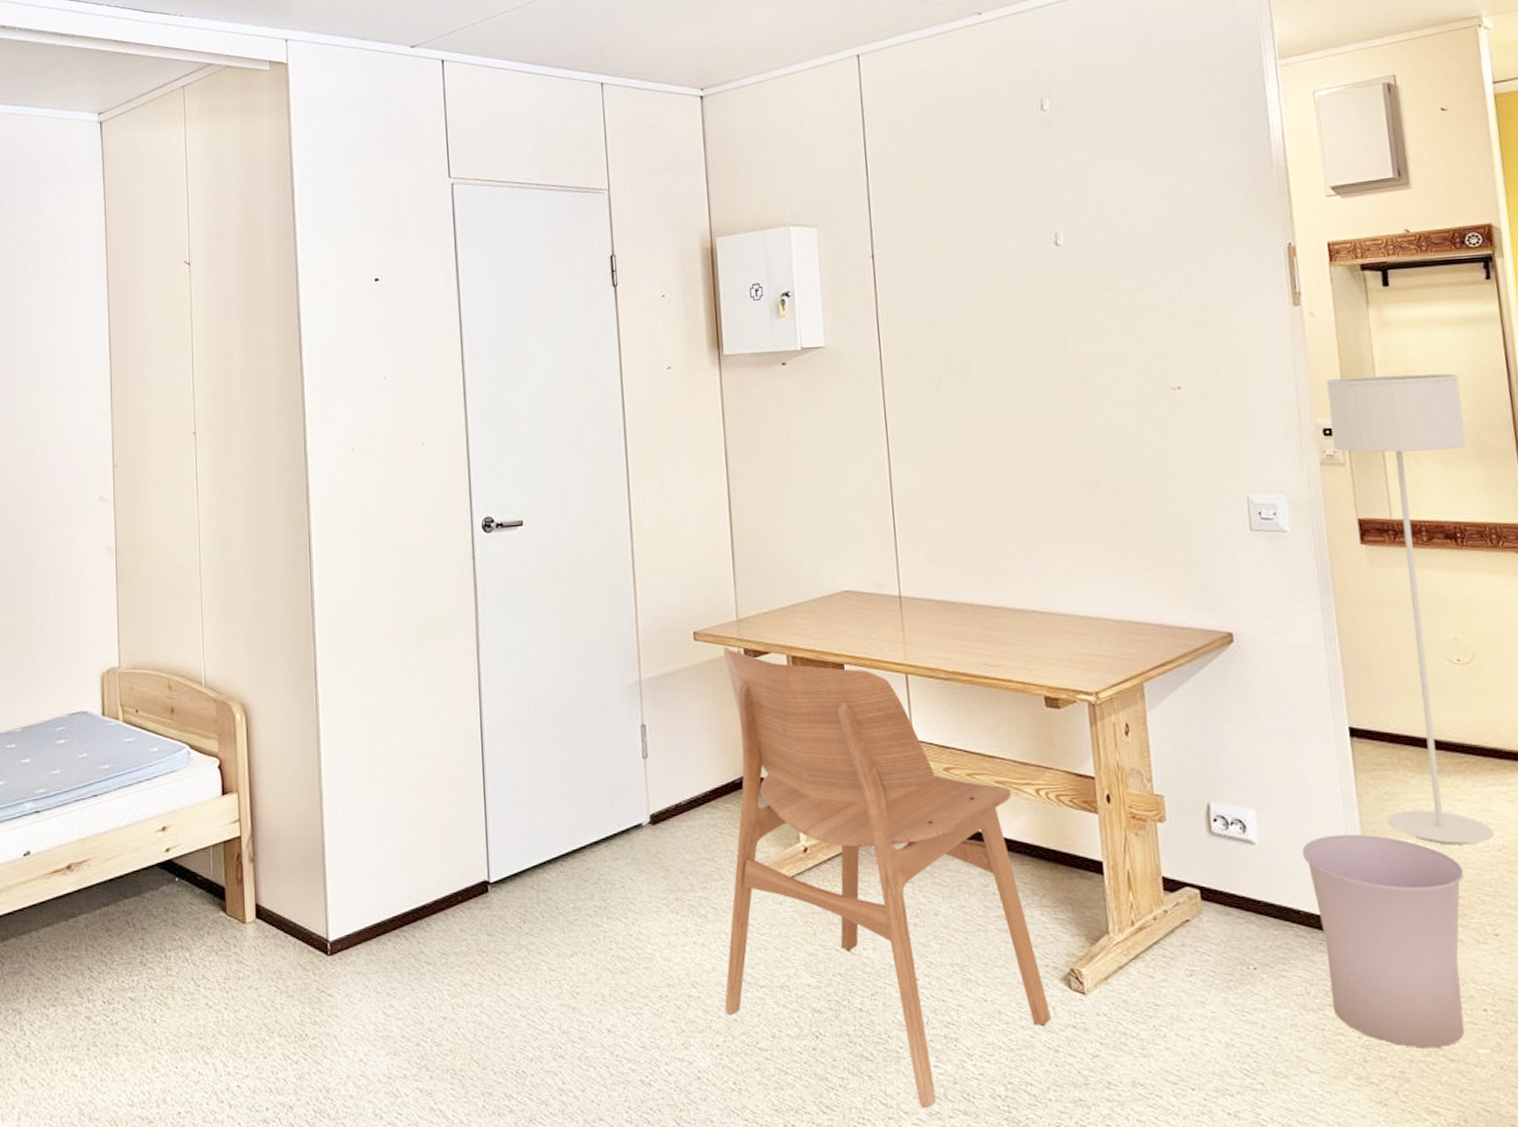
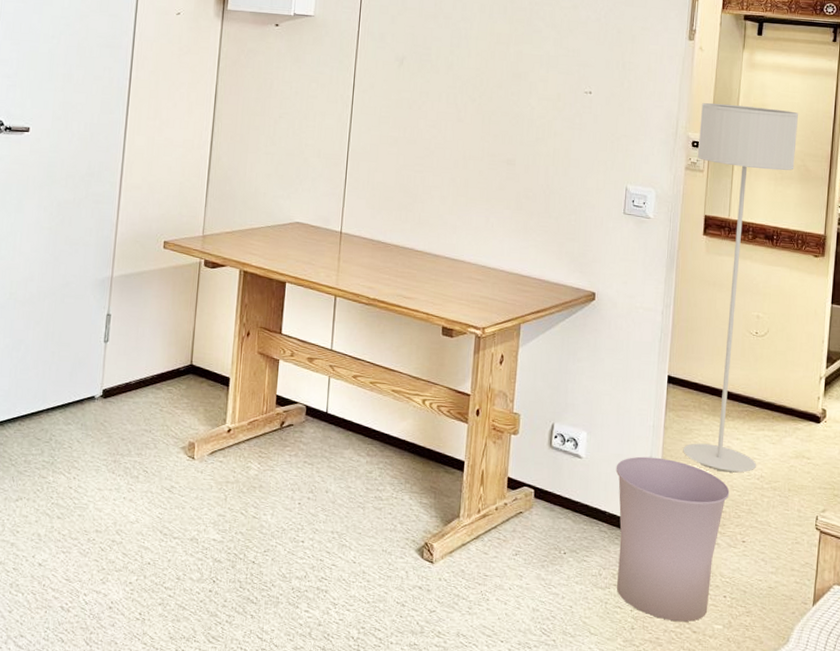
dining chair: present [723,646,1051,1109] -> none [142,256,404,644]

